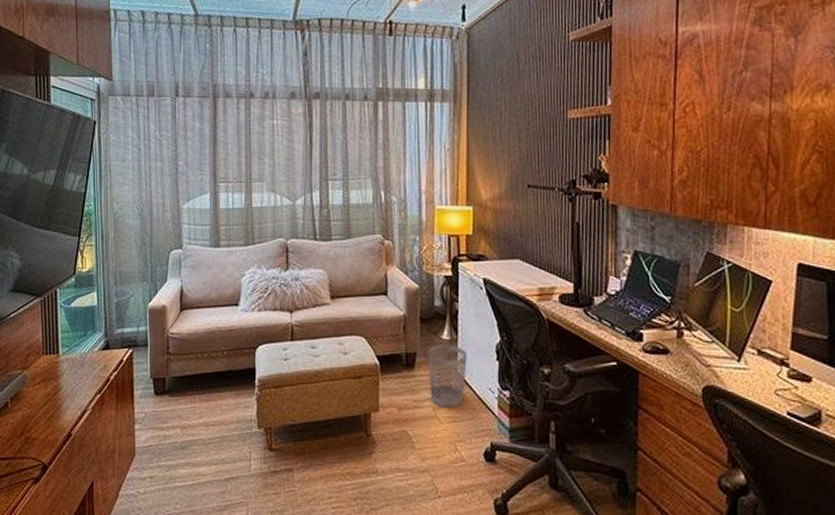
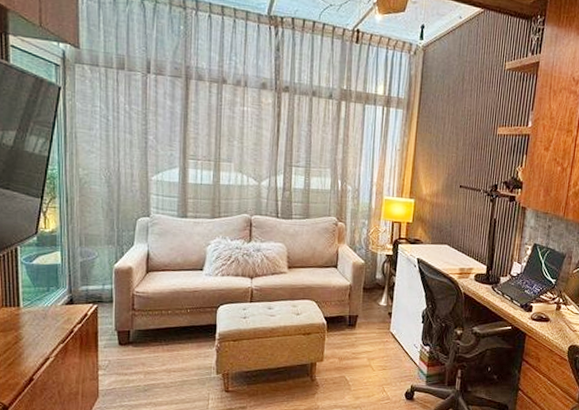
wastebasket: present [427,345,467,407] -> none [366,309,399,359]

